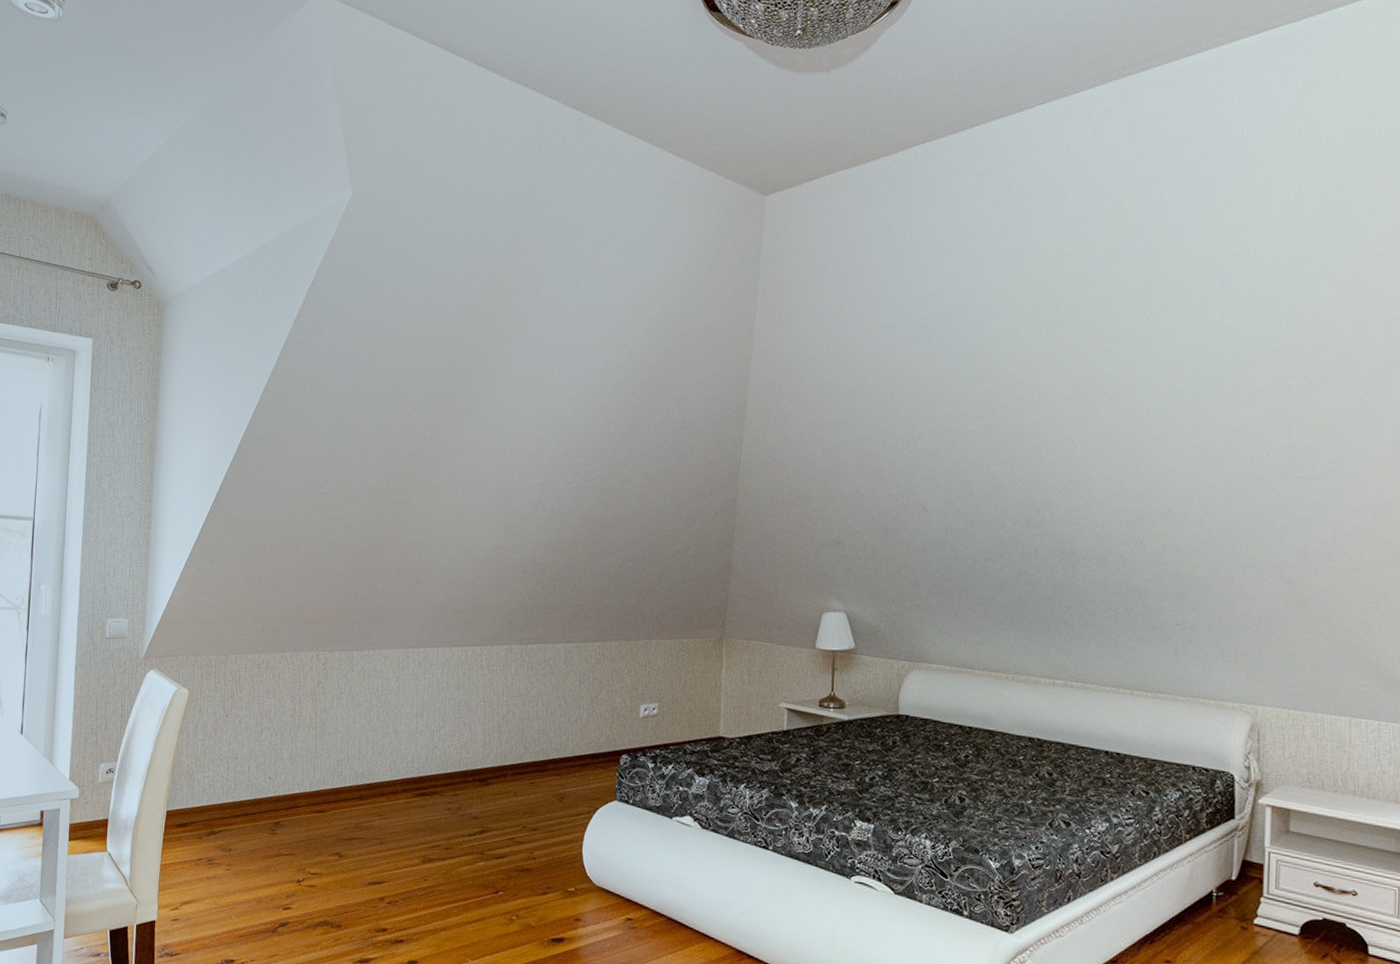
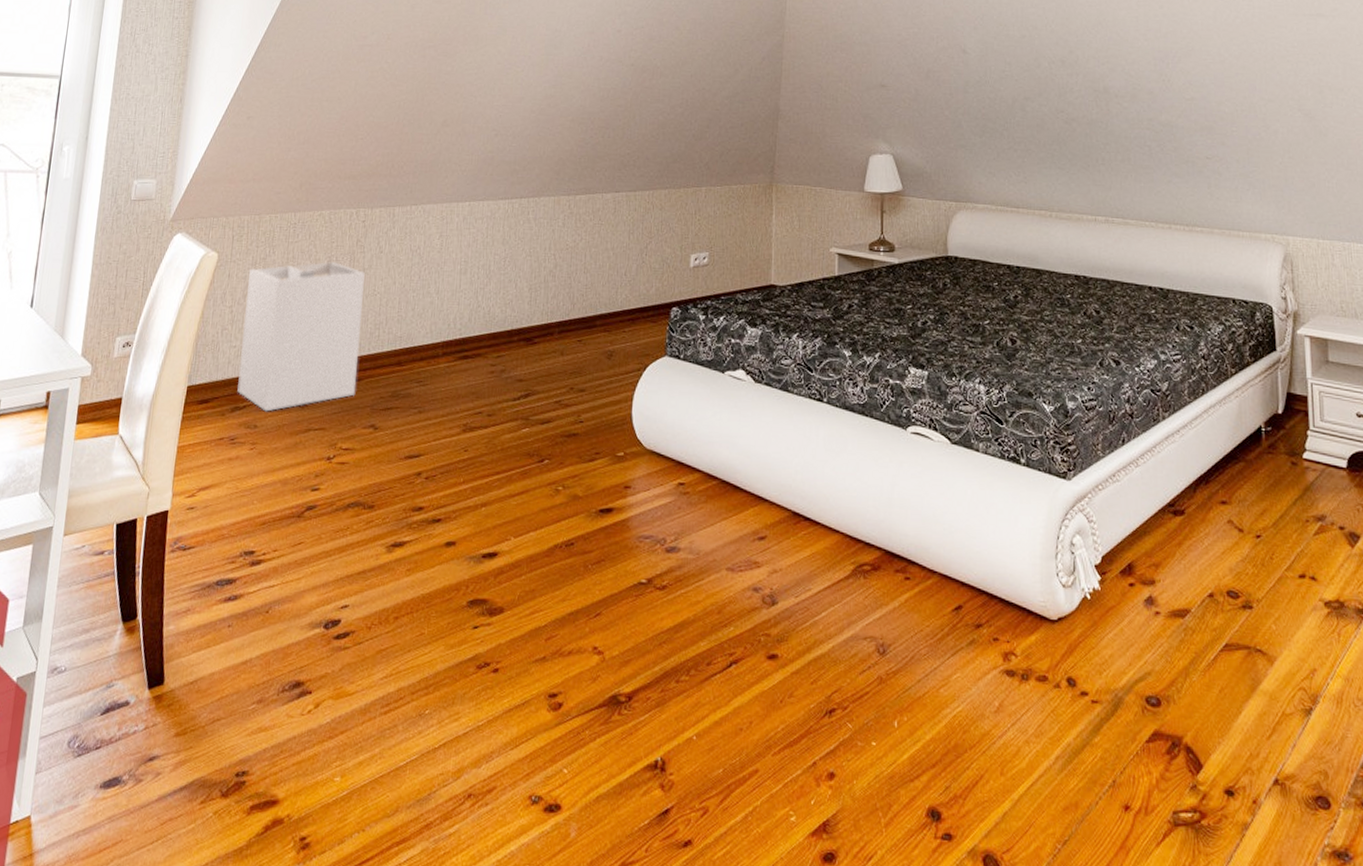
laundry hamper: none [212,700,327,837] -> present [237,261,365,412]

